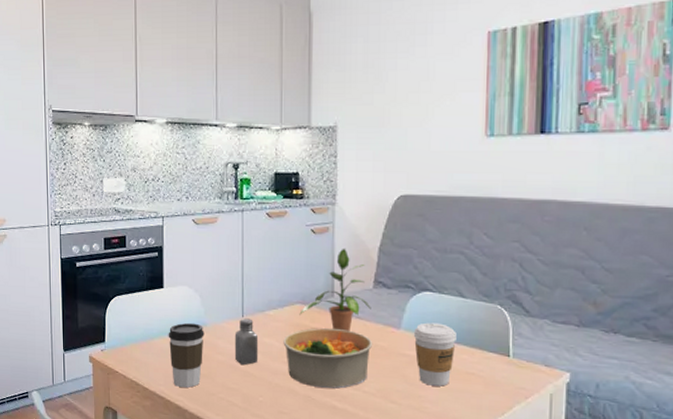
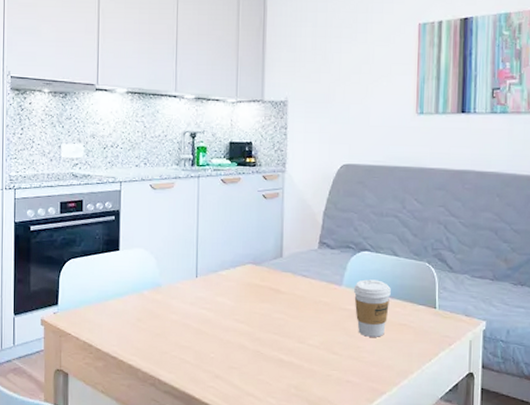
coffee cup: present [168,322,204,388] -> none [123,283,159,348]
saltshaker: present [234,318,259,366] -> none [188,278,211,324]
bowl: present [283,328,372,389] -> none [235,286,317,343]
potted plant: present [299,248,371,331] -> none [250,212,316,289]

